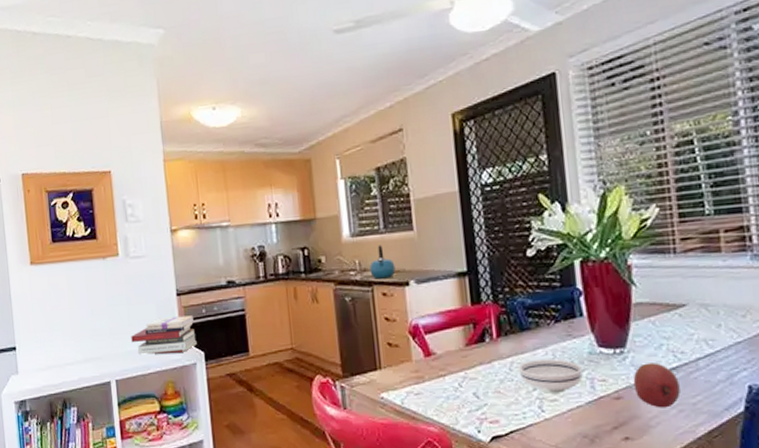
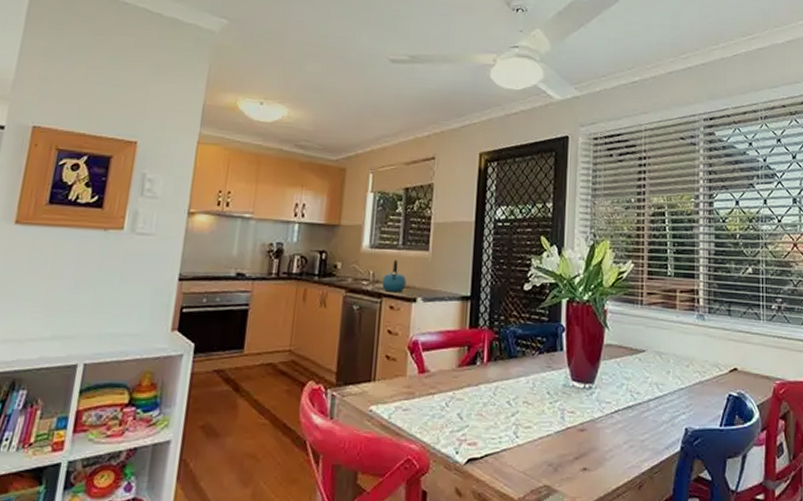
books: present [131,315,197,355] -> none [114,301,191,341]
bowl: present [518,359,583,393] -> none [501,387,556,421]
fruit: present [633,363,680,408] -> none [596,400,633,443]

